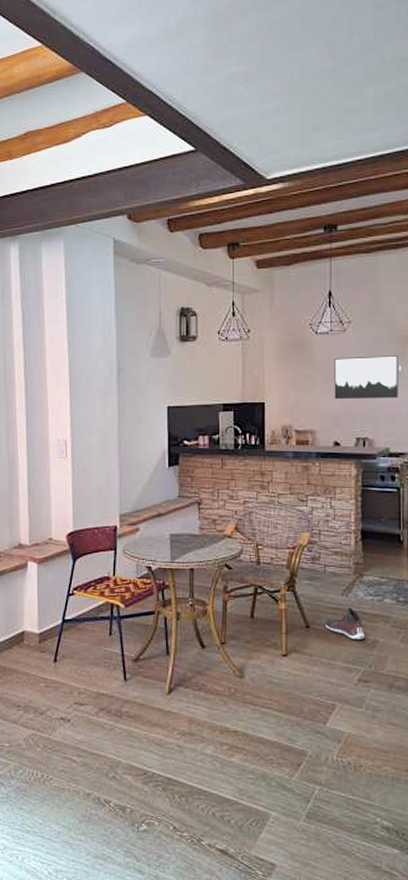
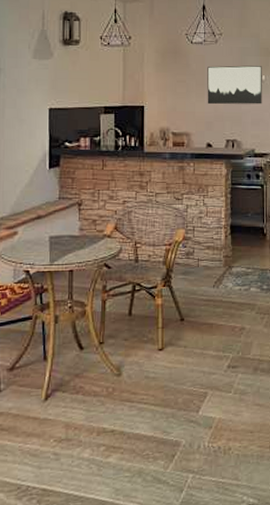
sneaker: present [324,608,364,641] -> none [197,298,233,329]

